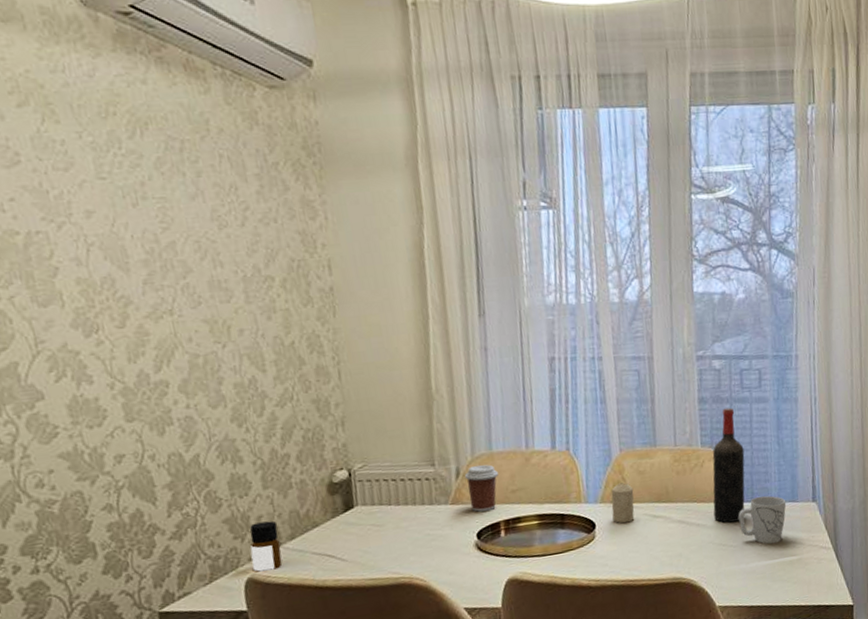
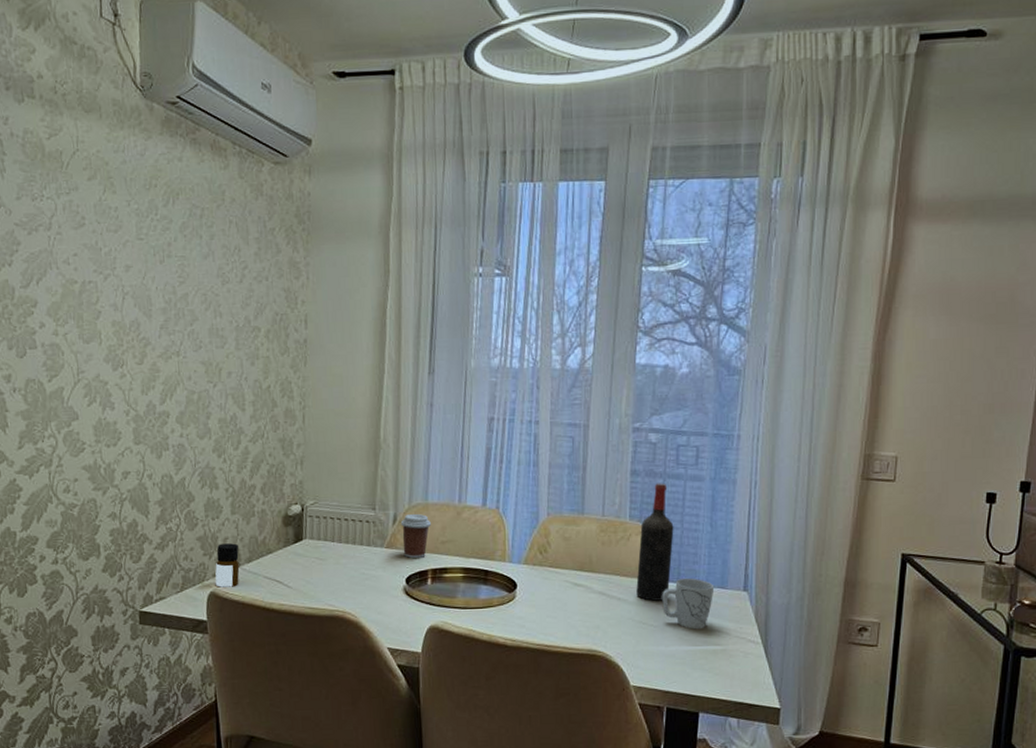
candle: present [611,482,635,524] -> none [534,545,557,587]

